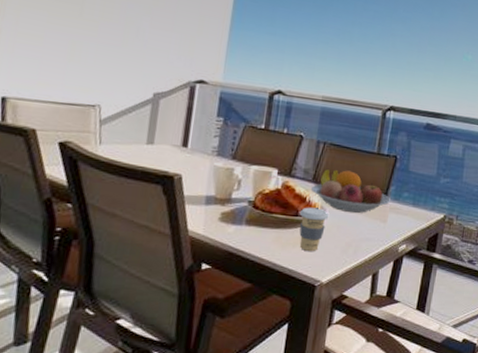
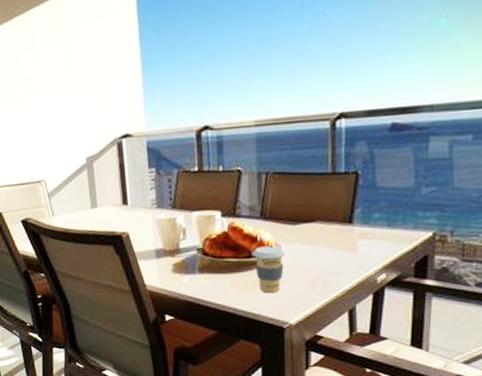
fruit bowl: present [310,168,391,213] -> none [260,199,357,246]

